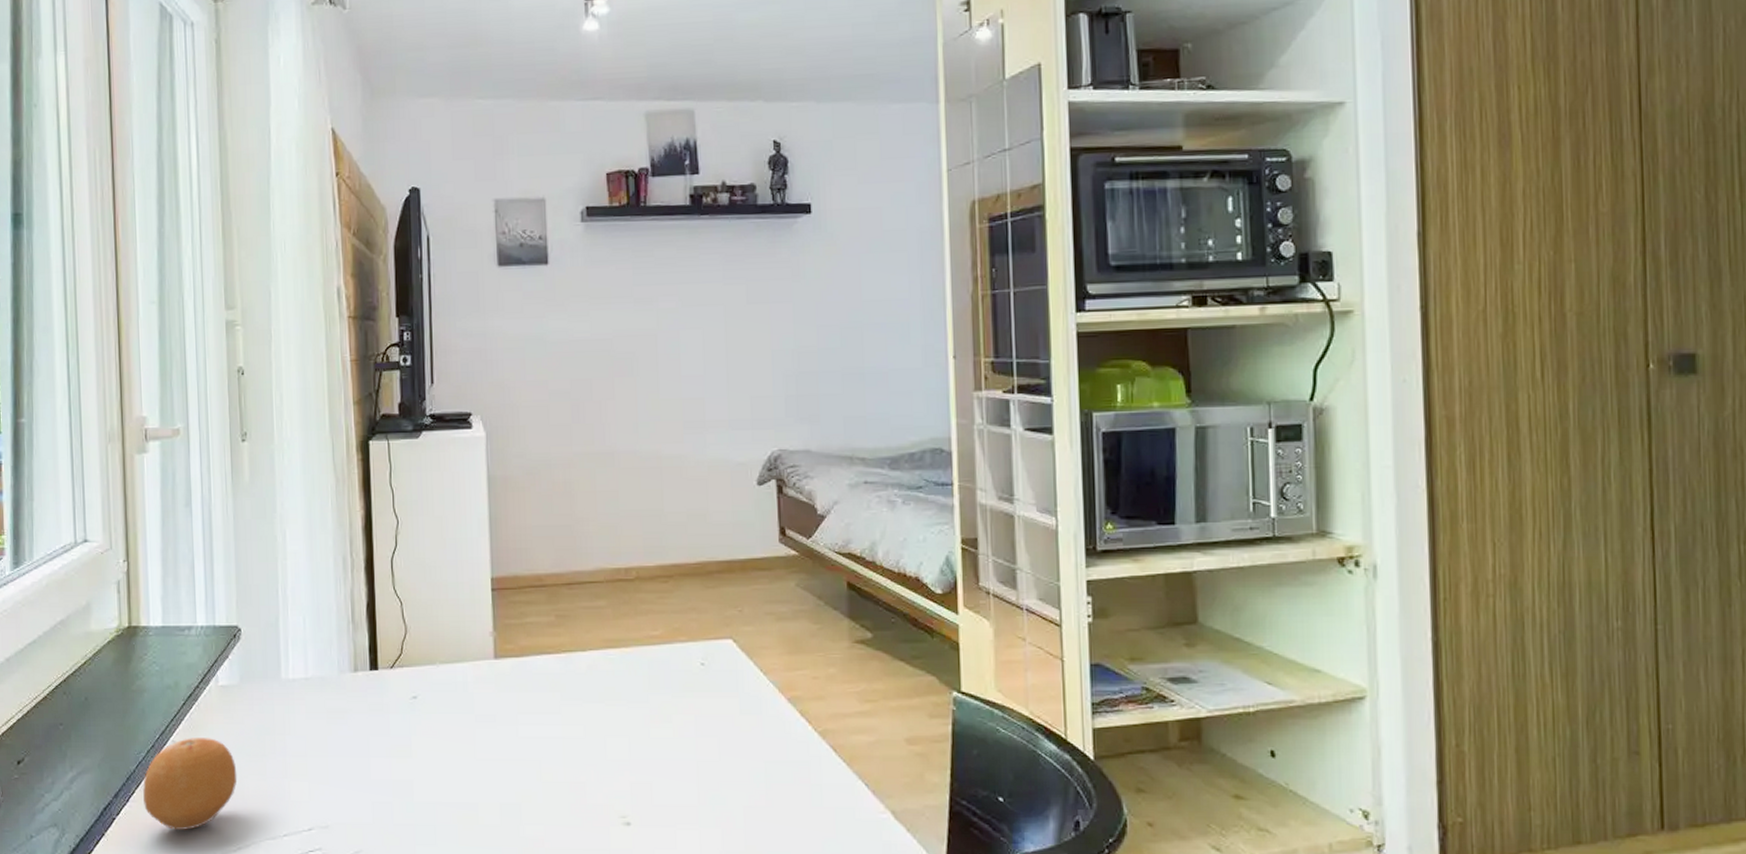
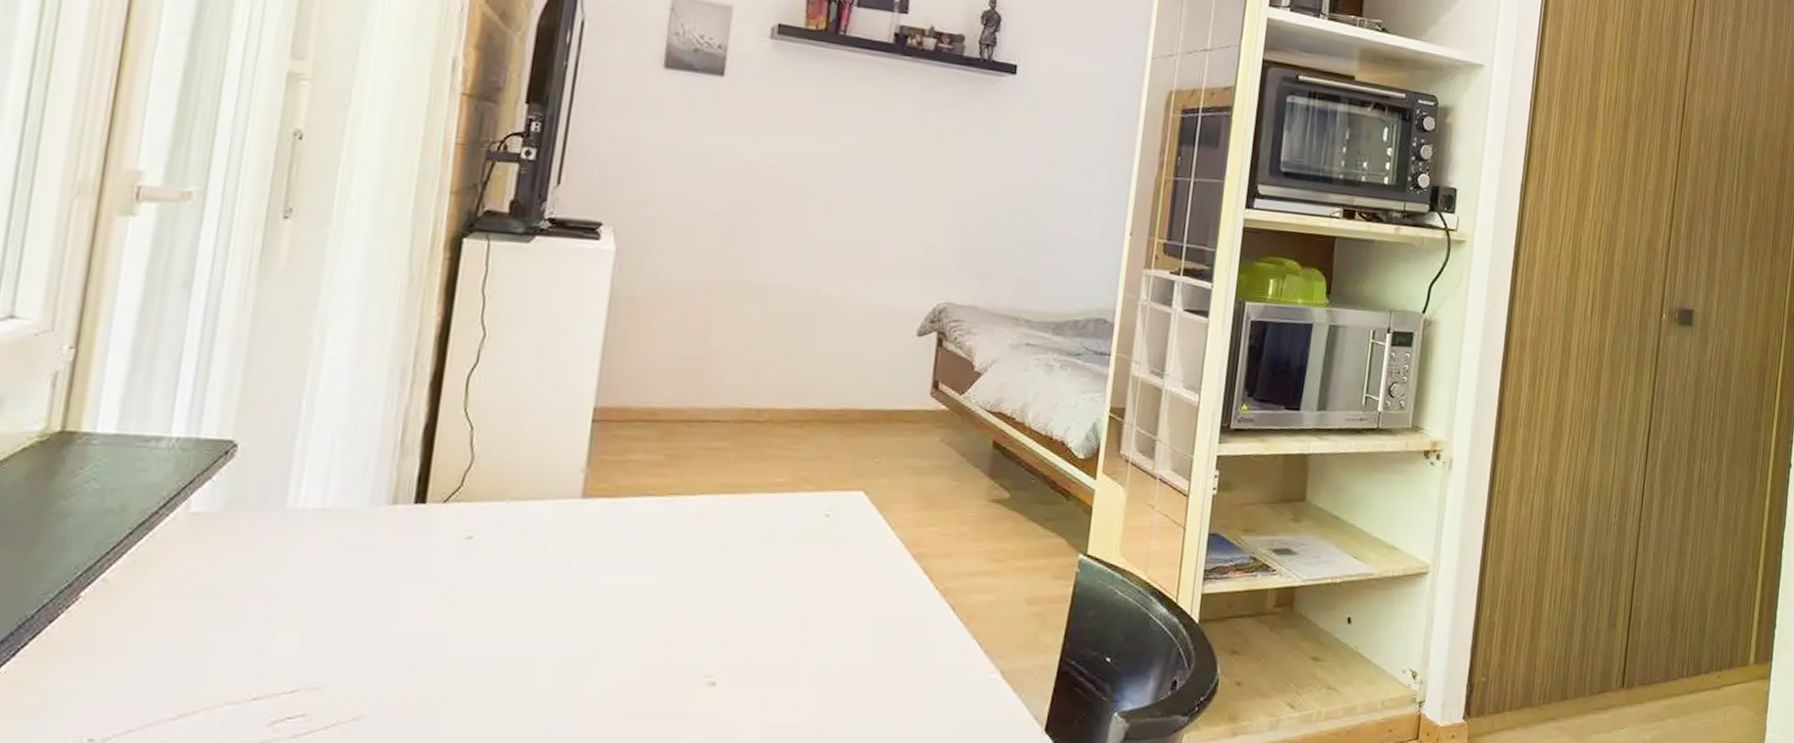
fruit: present [143,738,238,830] -> none [39,576,197,693]

